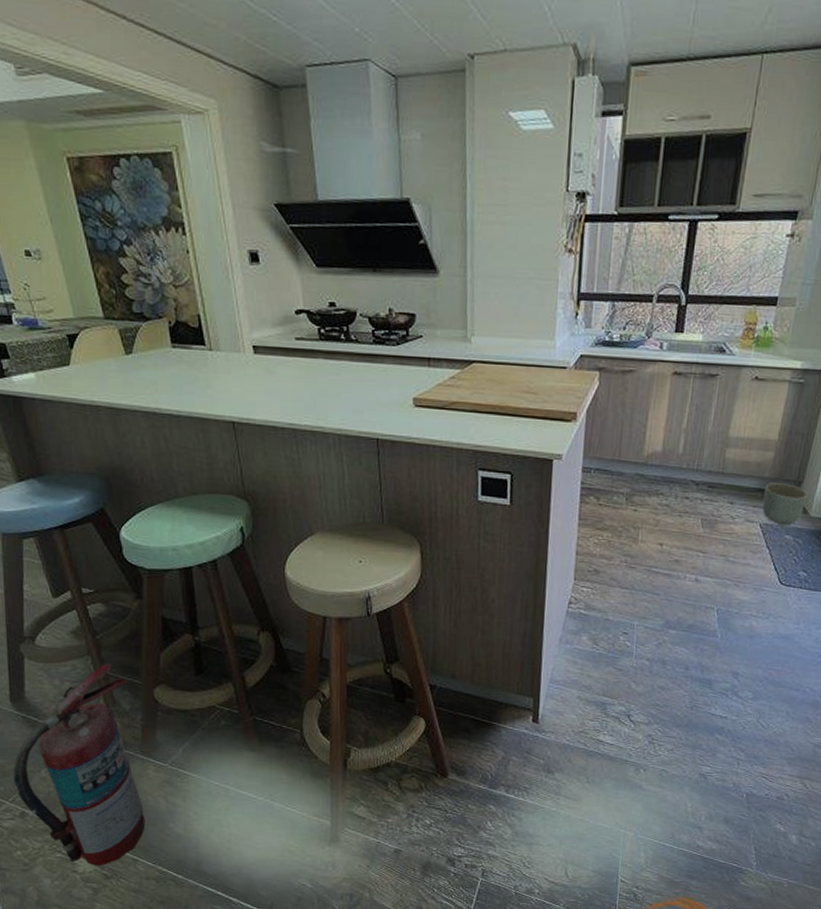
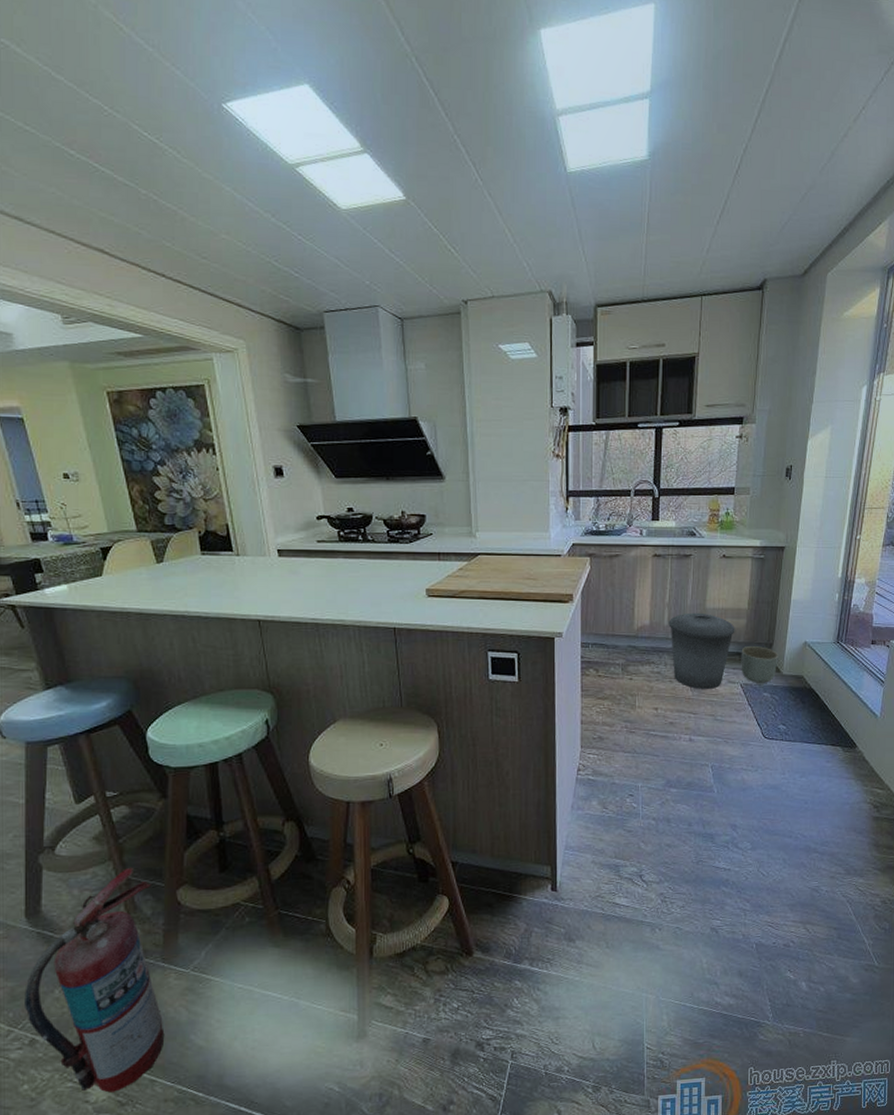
trash can: none [683,440,761,527] -> present [668,612,735,689]

